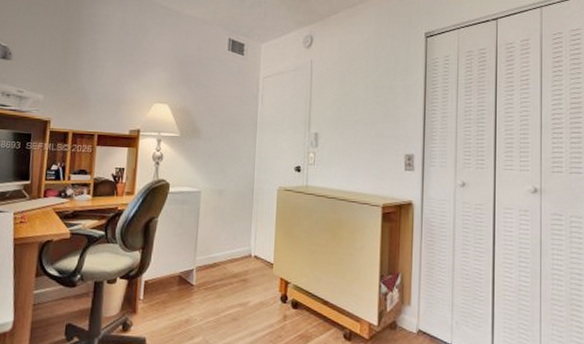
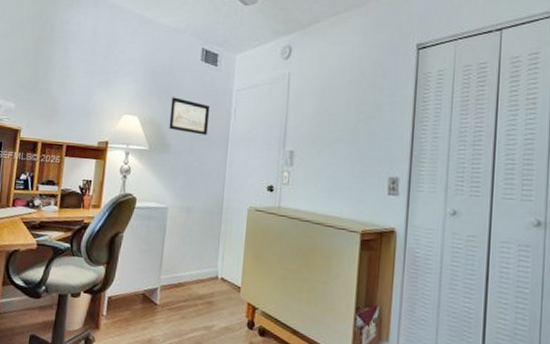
wall art: none [199,85,239,121] -> present [169,97,210,135]

